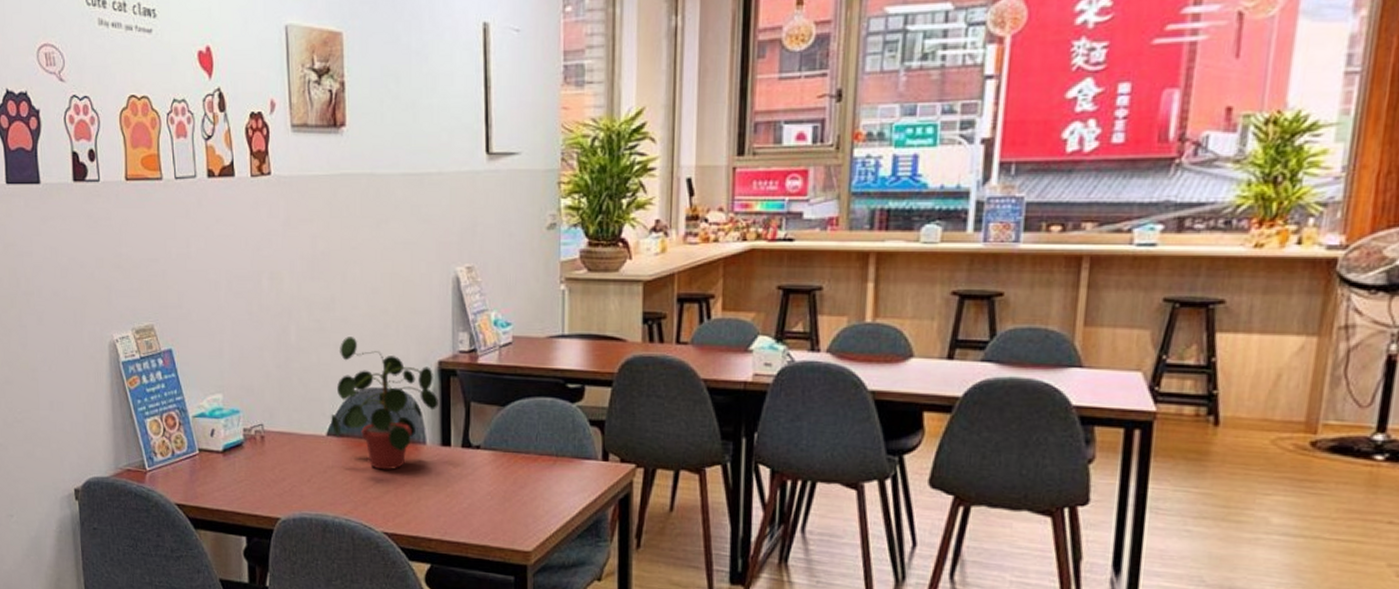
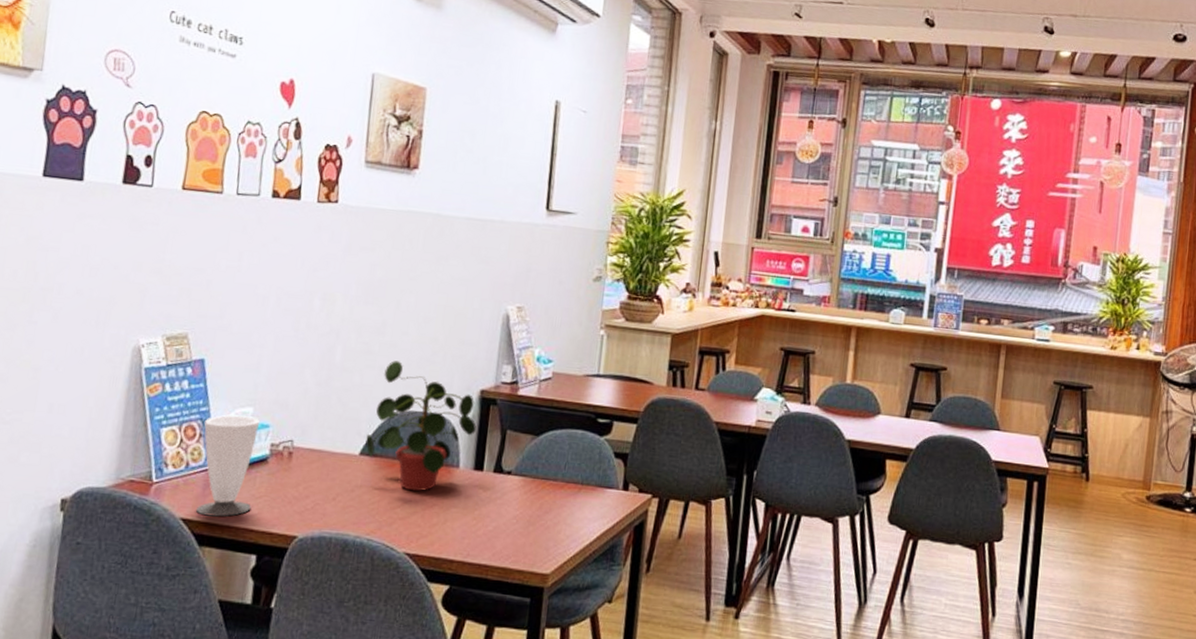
cup: none [182,402,235,501] -> present [195,415,259,517]

